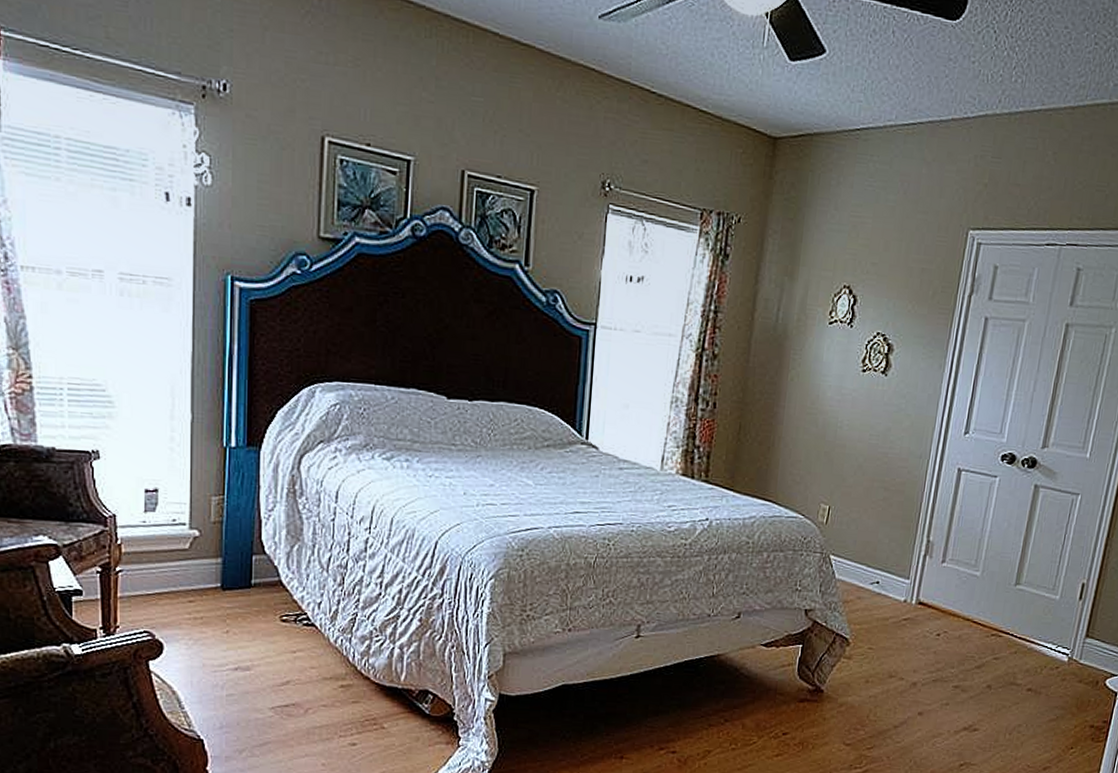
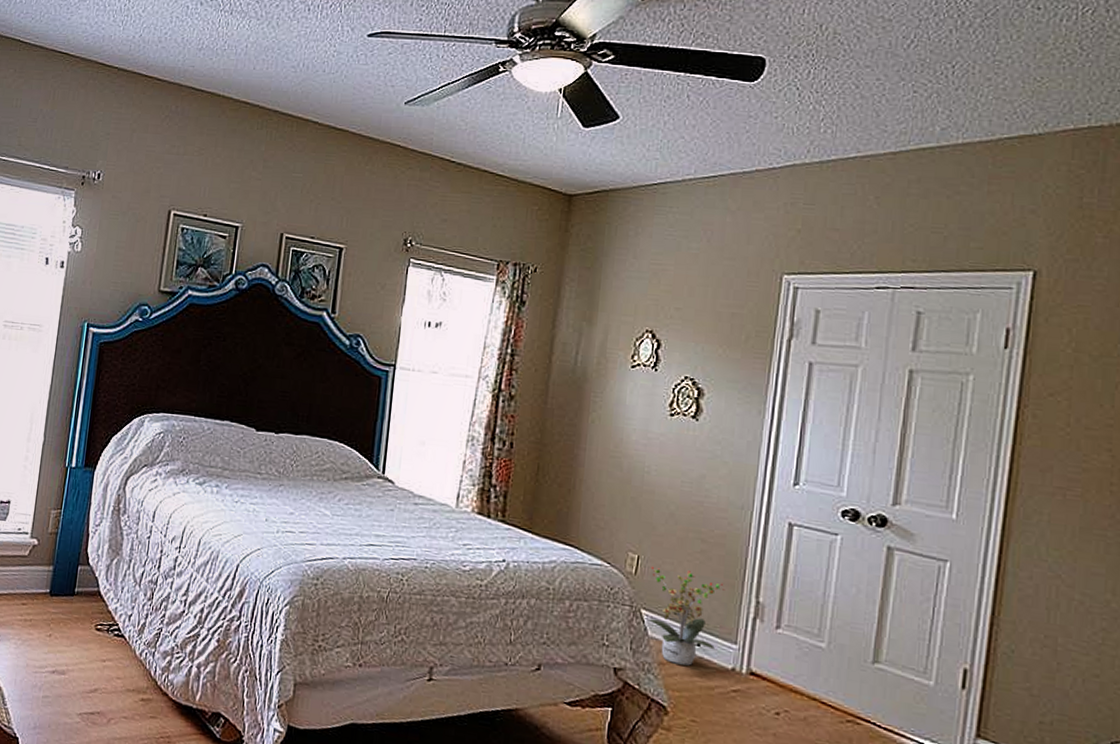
potted plant: none [835,515,903,602] -> present [648,566,726,666]

